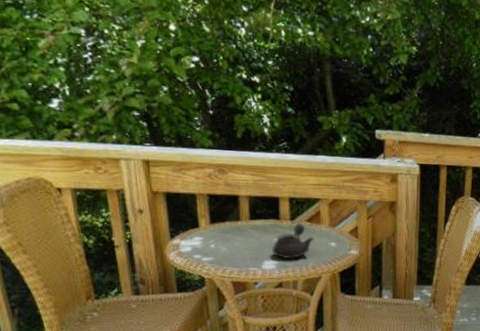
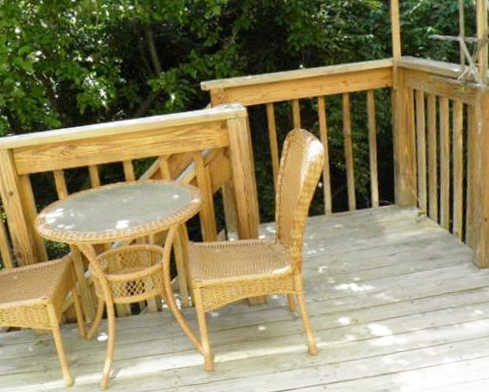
teapot: present [272,223,314,260] -> none [123,182,159,217]

